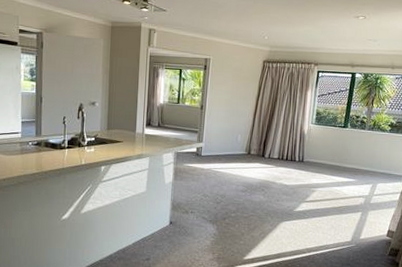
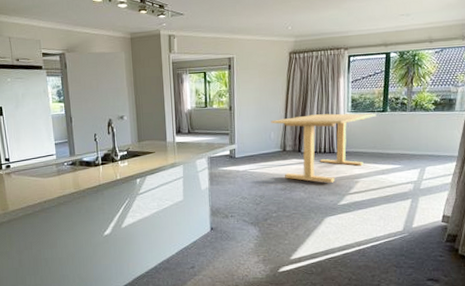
dining table: none [239,122,338,189] -> present [271,113,377,183]

